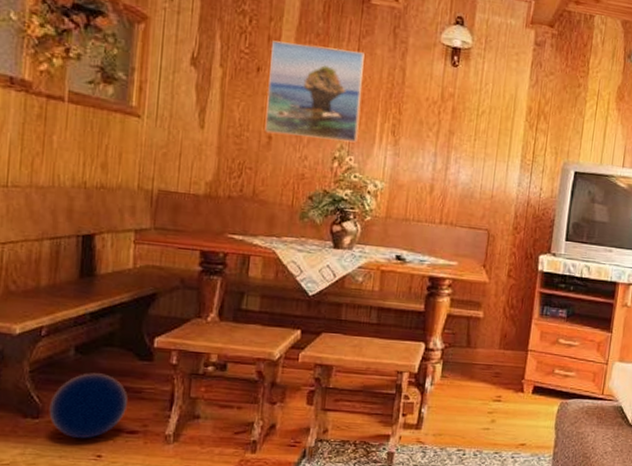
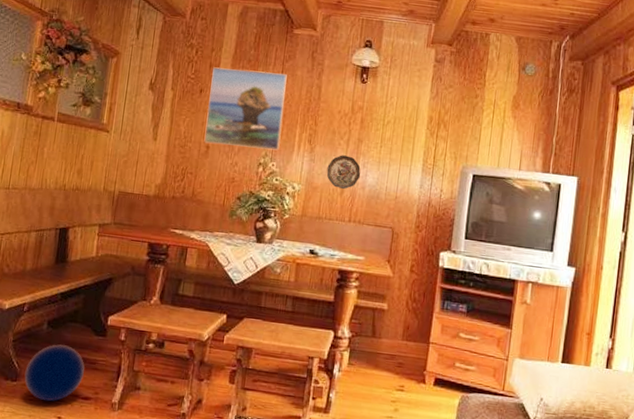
decorative plate: none [413,148,453,188] -> present [326,155,361,190]

